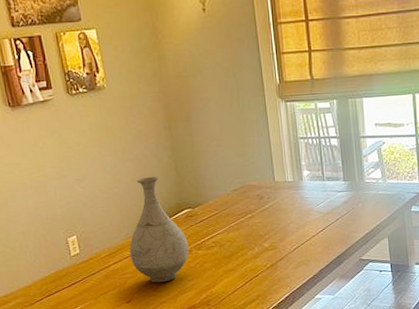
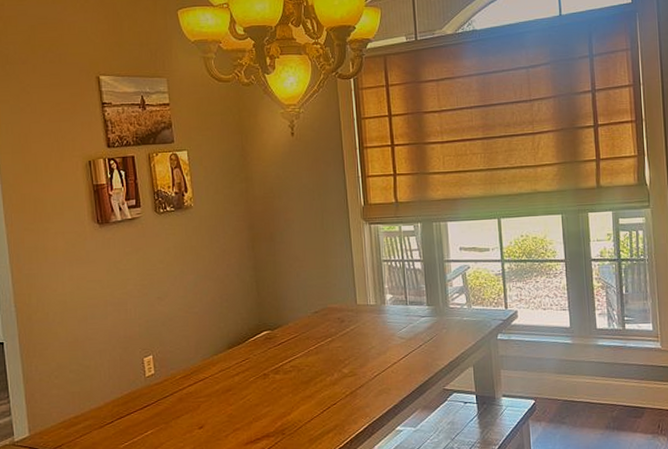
vase: present [129,176,189,283] -> none [205,296,266,409]

